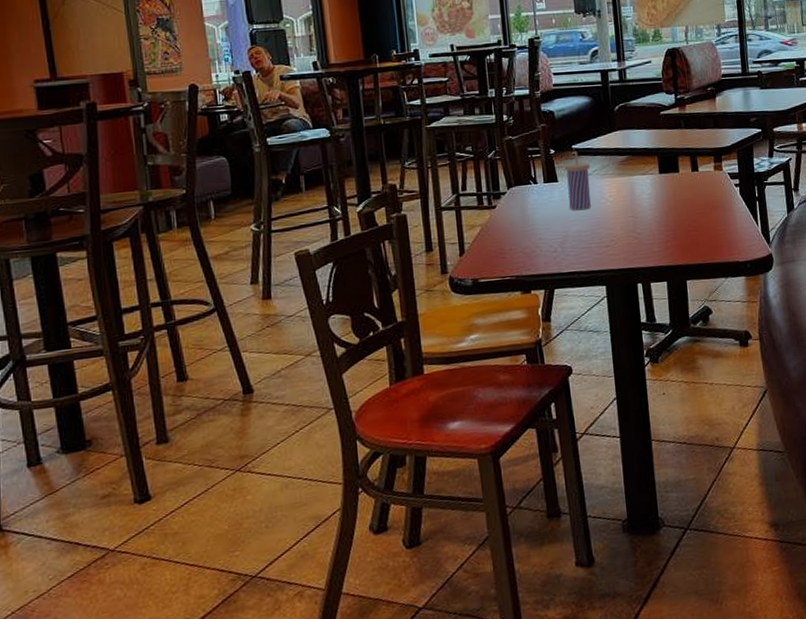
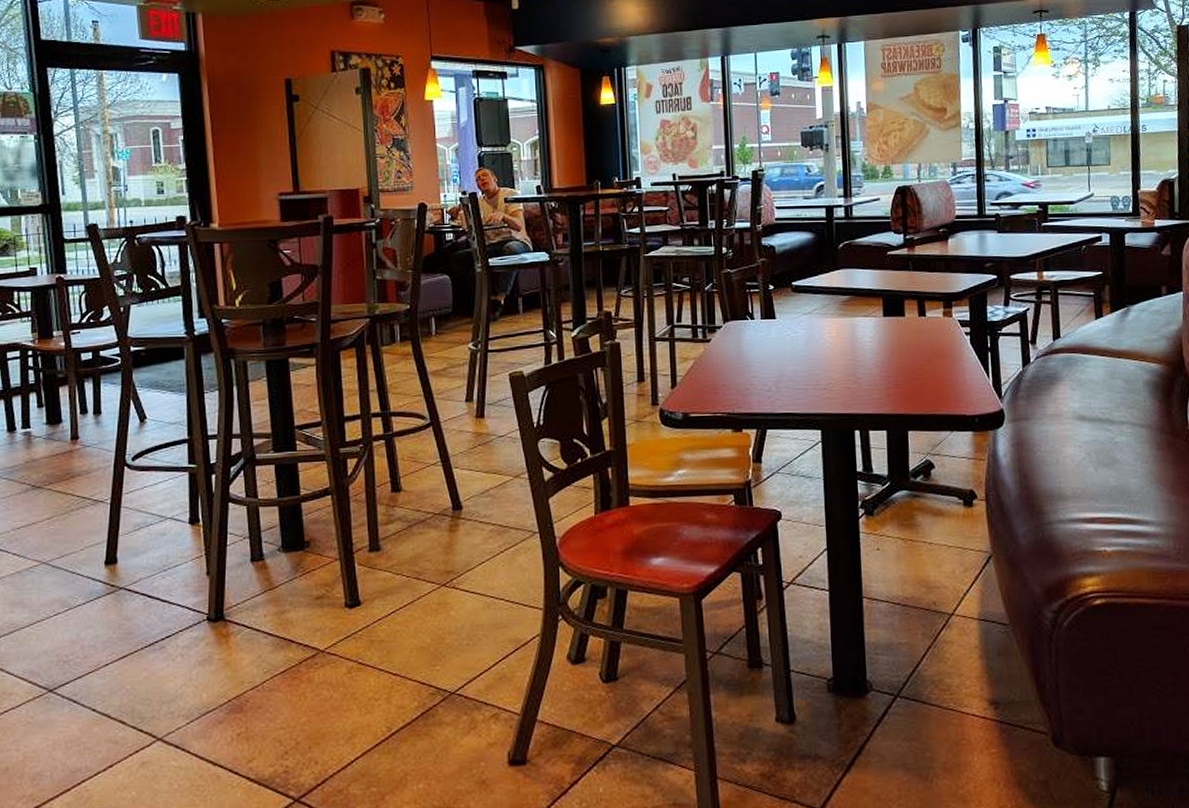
beverage cup: present [564,151,591,211] -> none [783,288,811,350]

